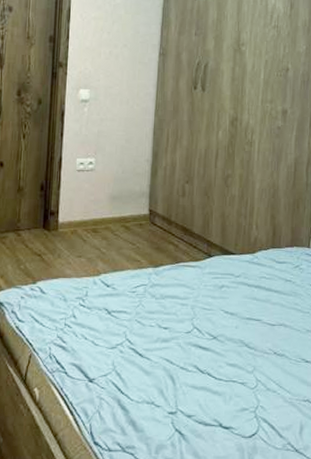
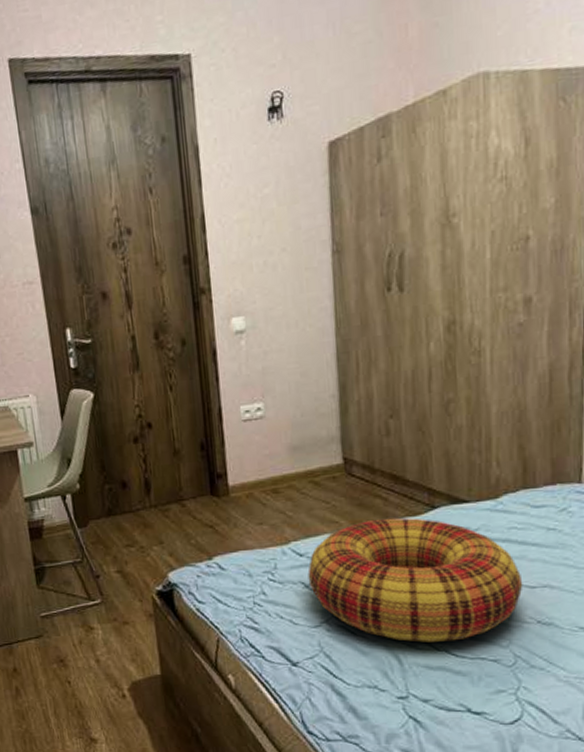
cushion: none [111,261,267,366] -> present [308,517,523,642]

